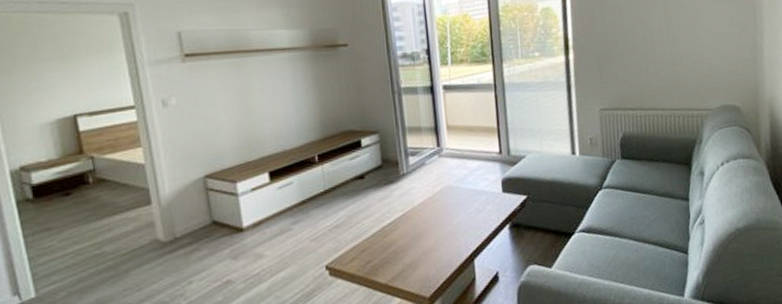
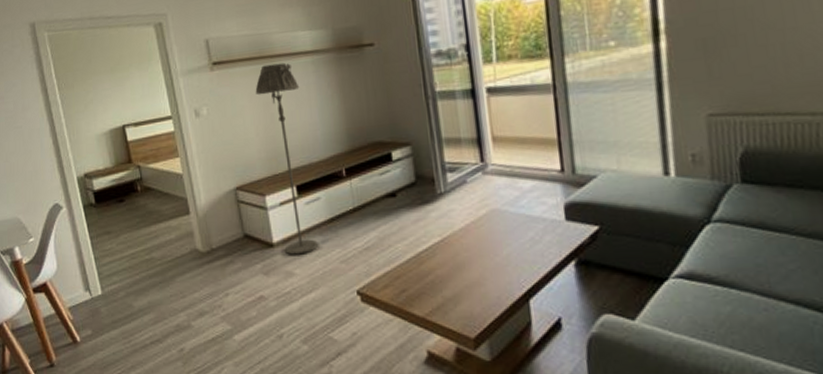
floor lamp: none [230,57,289,238] -> present [255,62,318,255]

